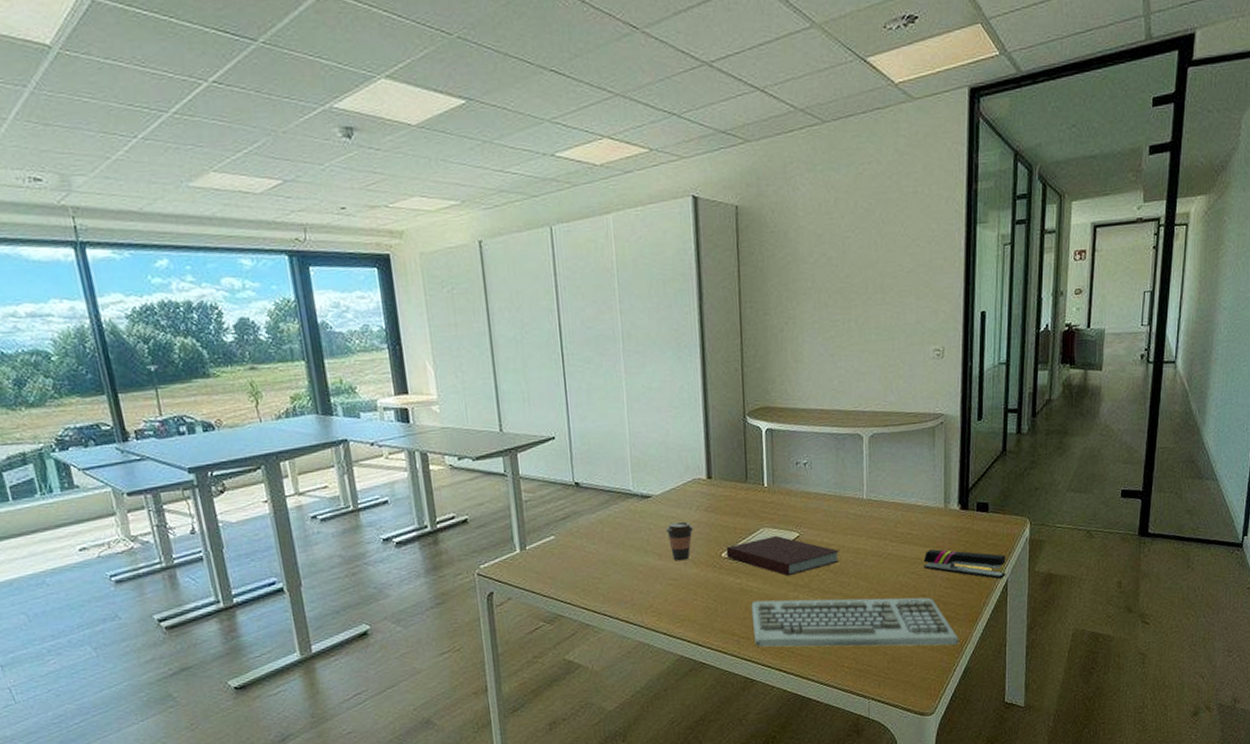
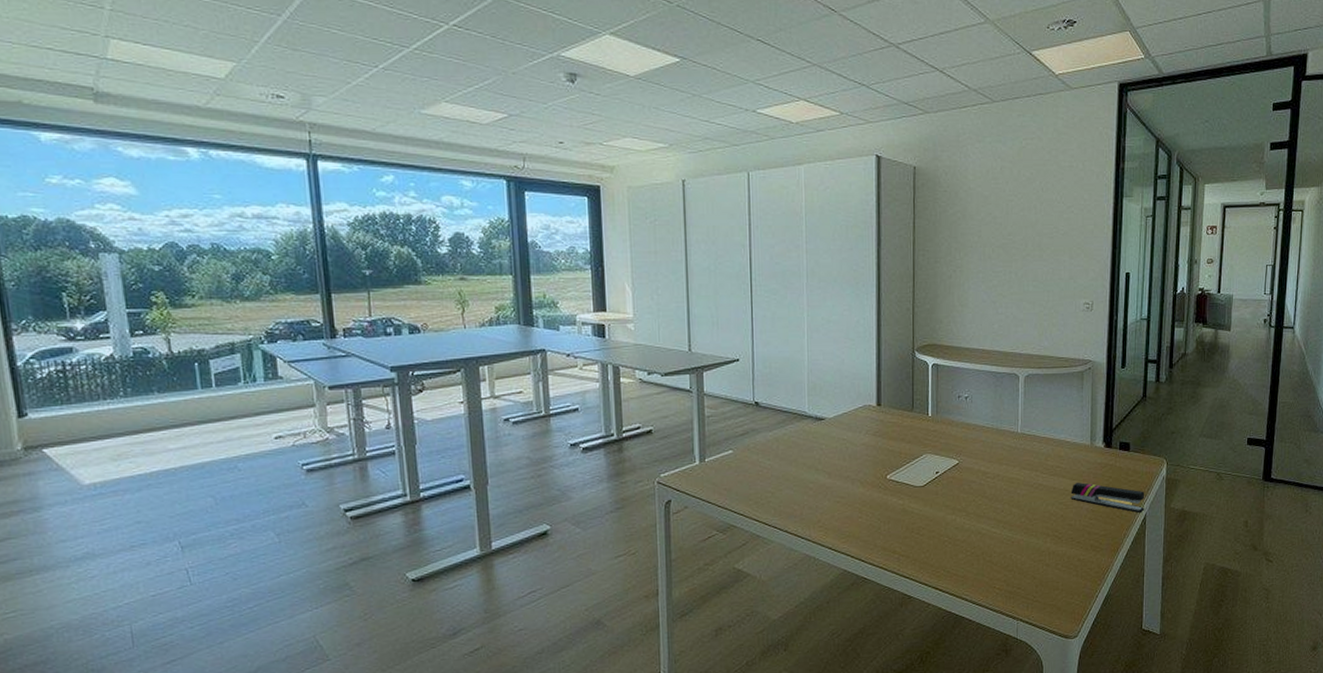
coffee cup: present [665,521,694,561] -> none [836,443,863,480]
notebook: present [726,535,840,577] -> none [891,461,995,500]
keyboard: present [751,597,959,647] -> none [912,521,1102,573]

